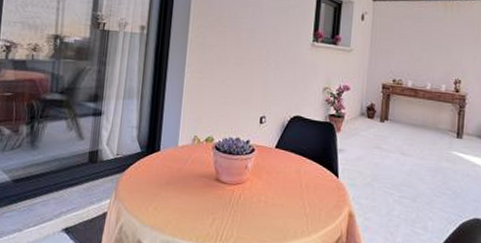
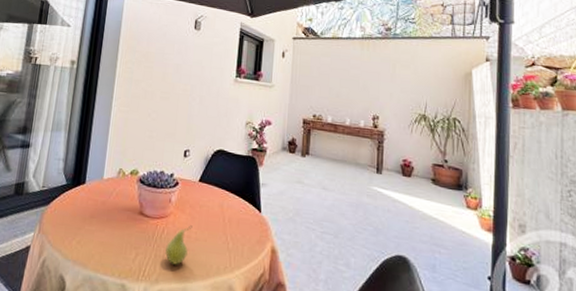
fruit: none [242,191,269,230] -> present [165,225,193,265]

